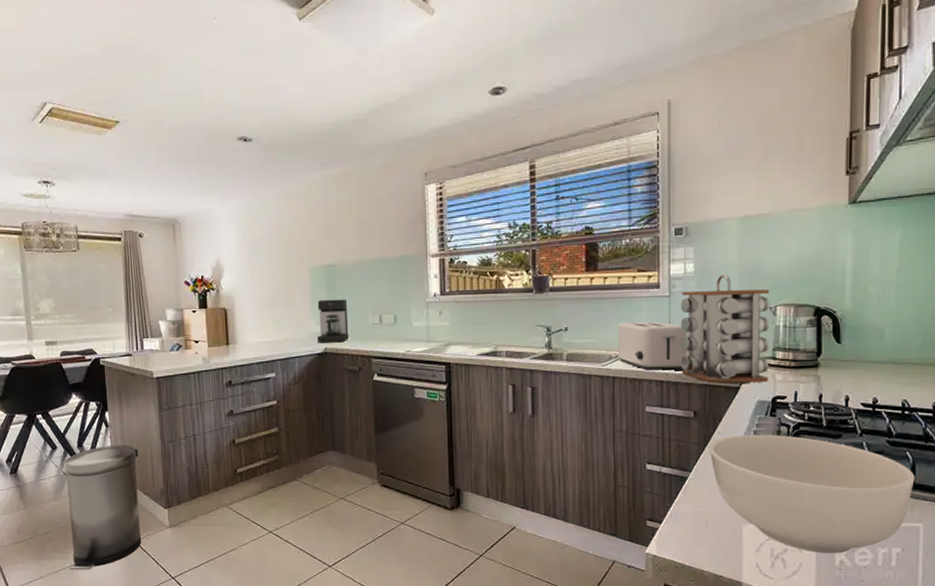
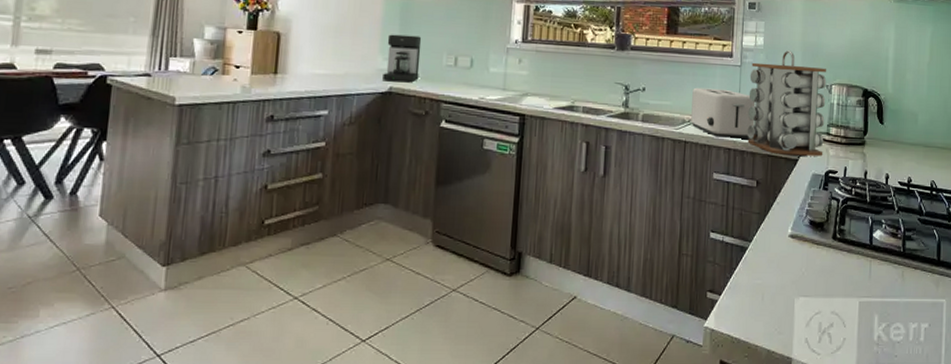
pedal bin: present [64,445,141,570] -> none [11,183,139,346]
bowl: present [709,434,915,554] -> none [768,206,940,329]

